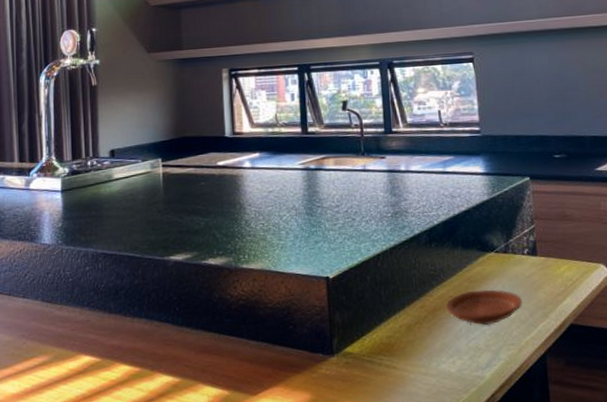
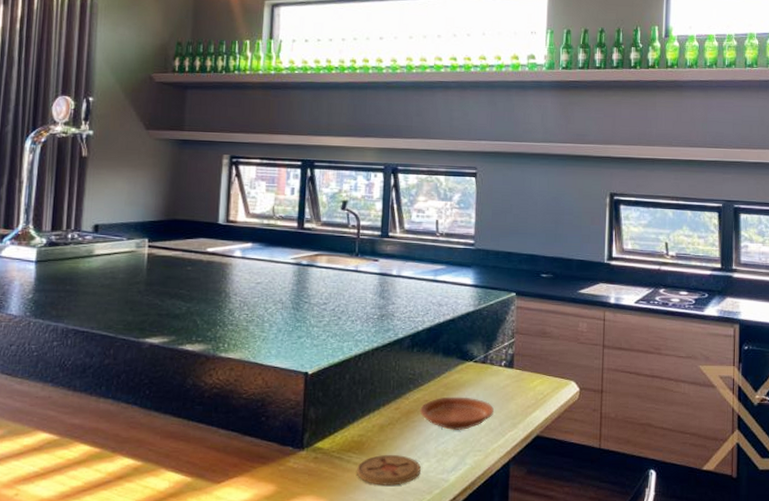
coaster: none [389,354,454,387] -> present [357,455,421,486]

